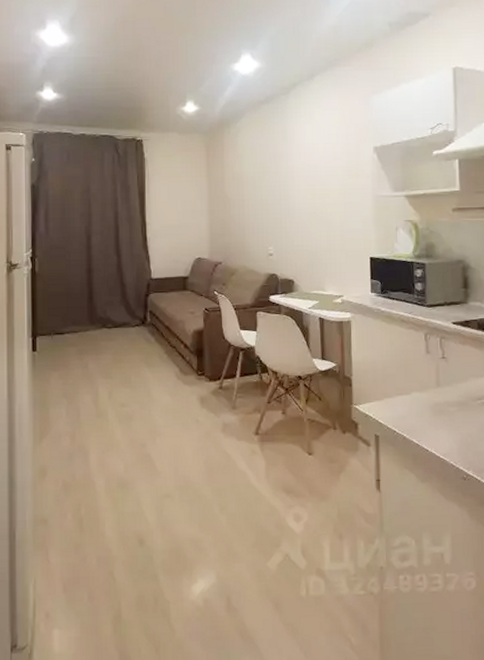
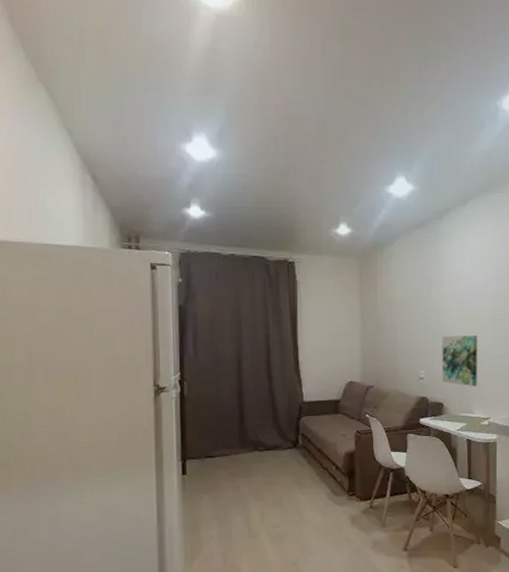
wall art: none [291,210,329,263] -> present [442,336,478,387]

